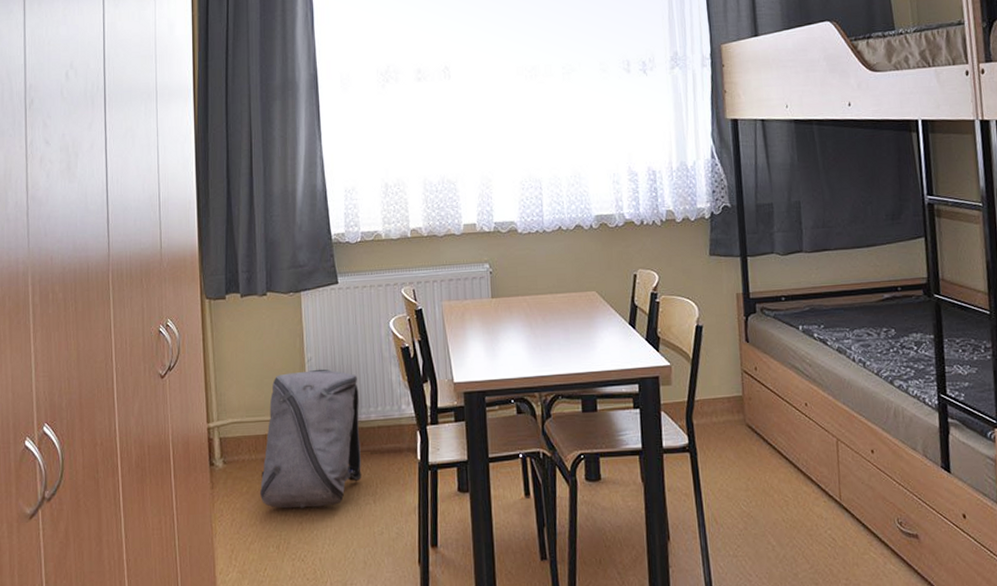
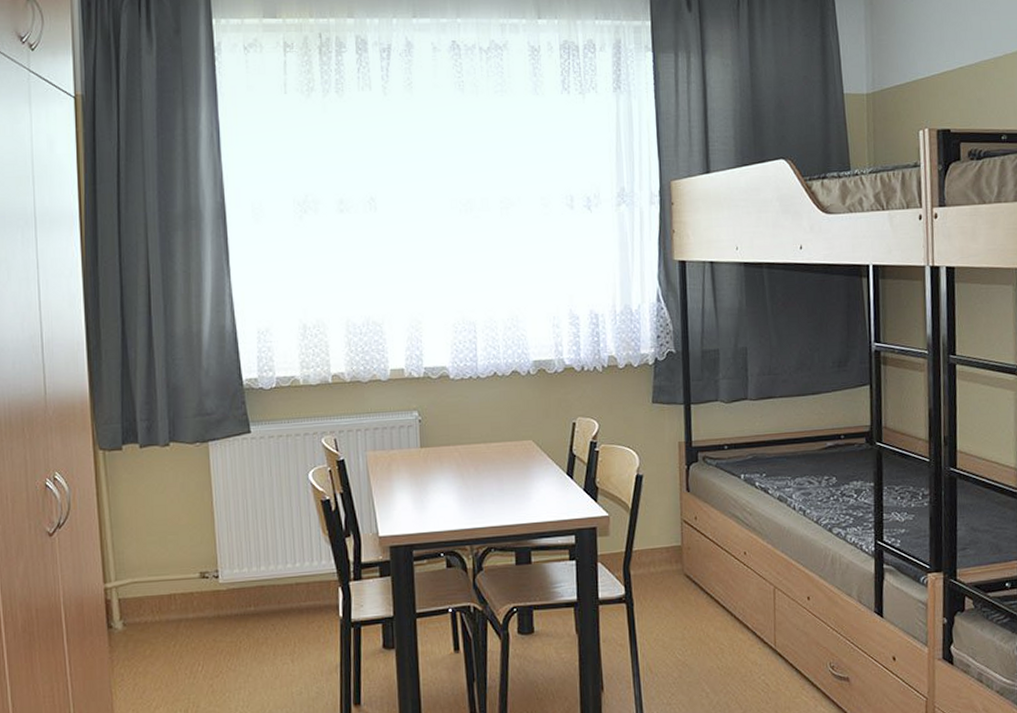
backpack: present [260,369,362,509] -> none [165,524,278,671]

